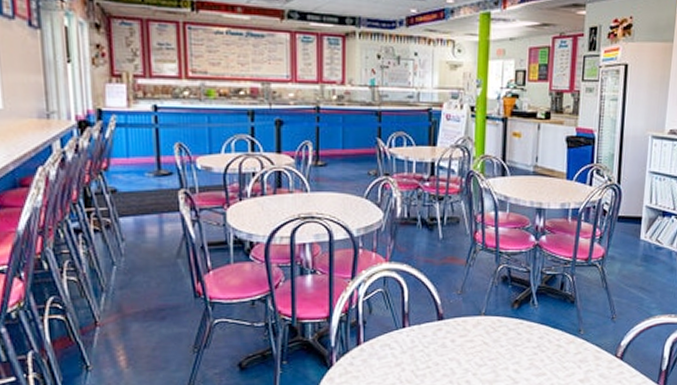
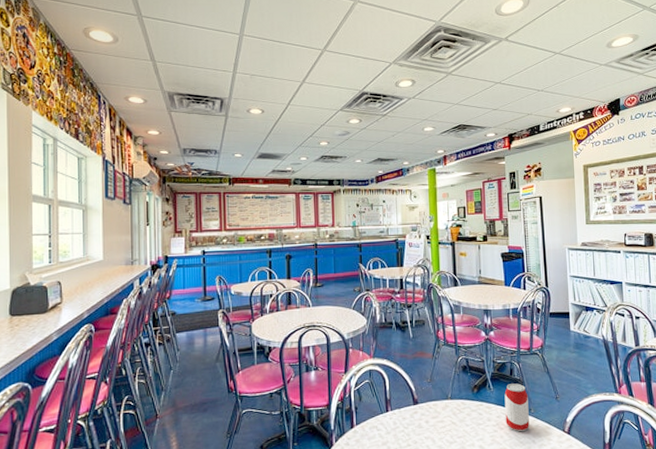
beverage can: none [548,300,579,356] -> present [504,383,529,432]

